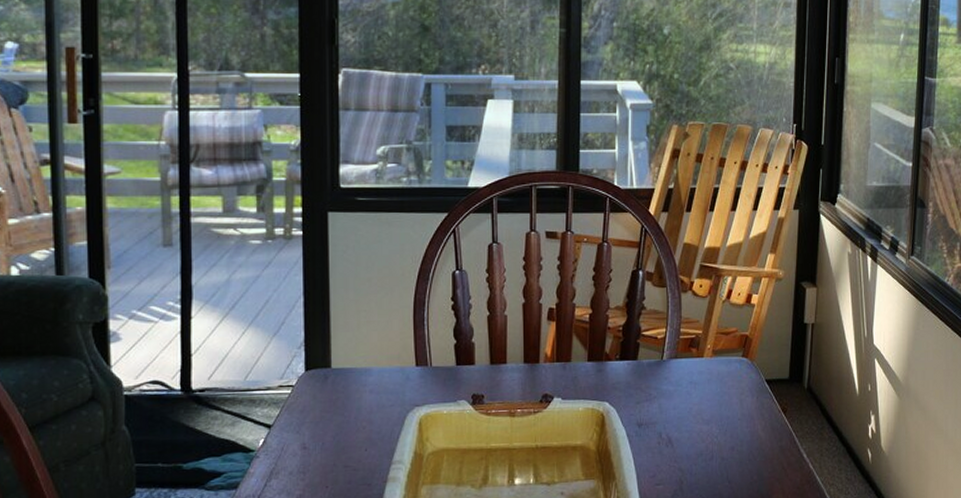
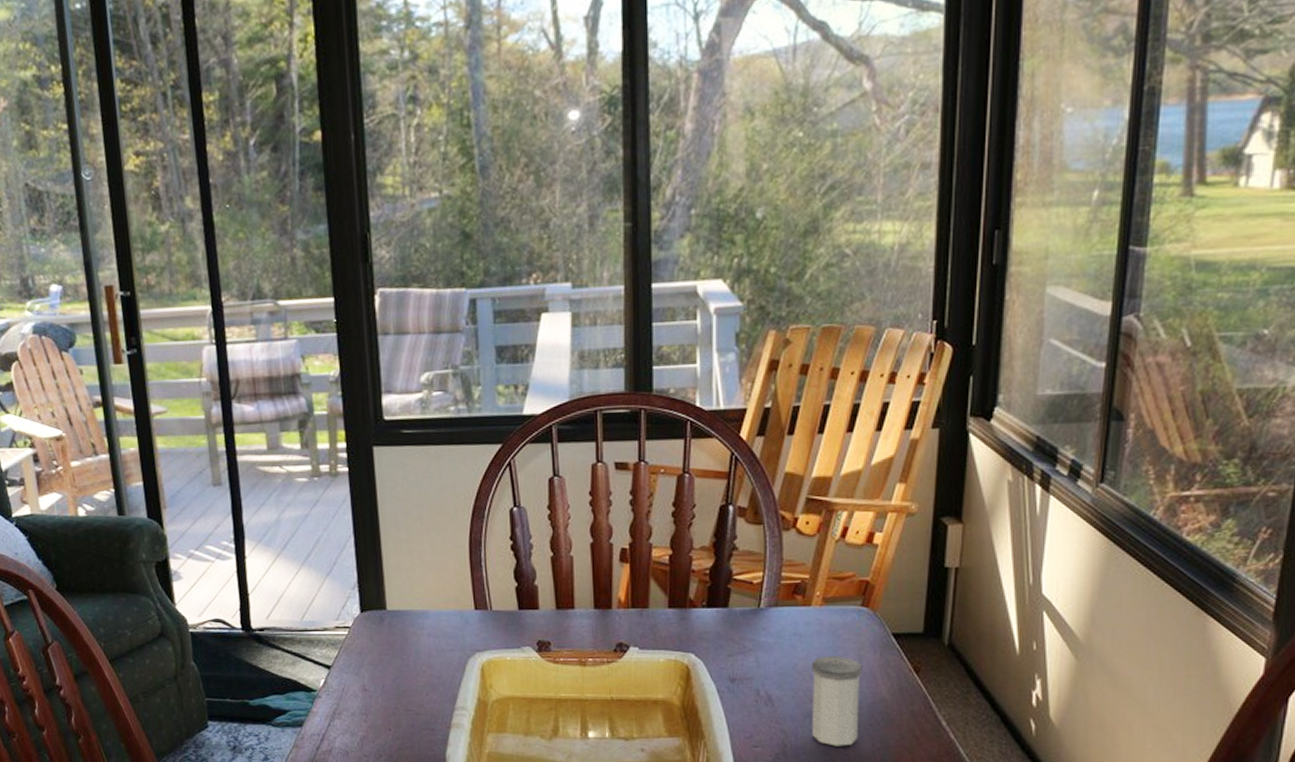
salt shaker: none [703,400,743,481] -> present [810,656,863,746]

